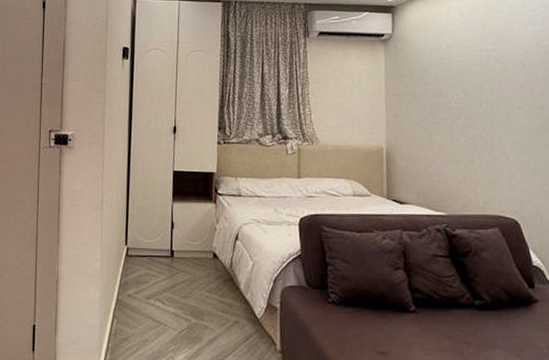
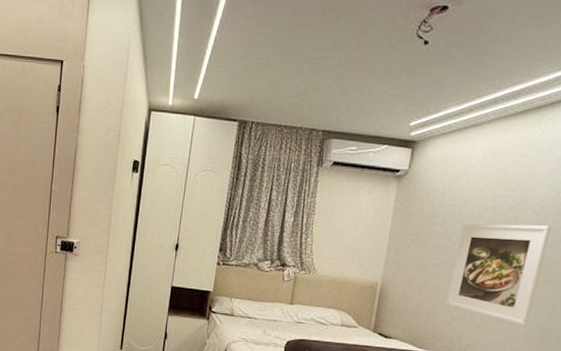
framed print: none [454,74,541,177] -> present [445,224,551,326]

